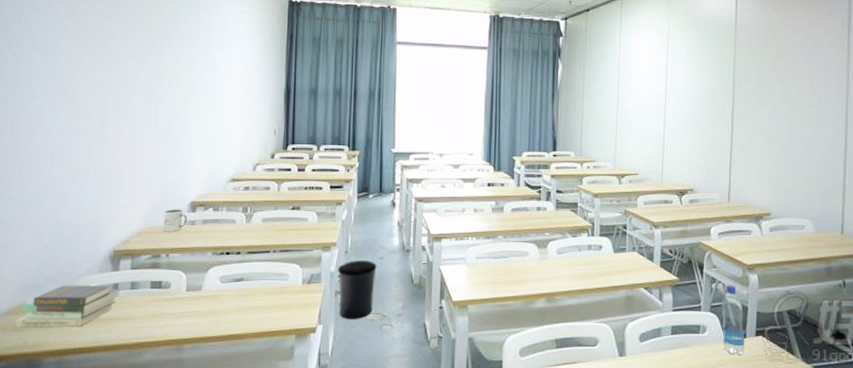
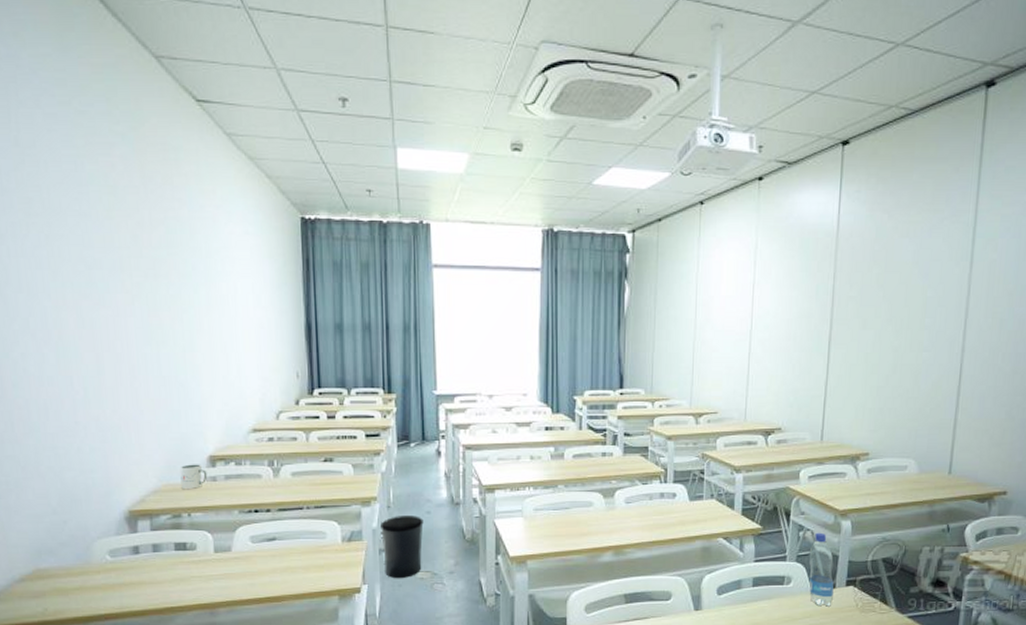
books: present [15,285,120,328] -> none [31,549,142,595]

